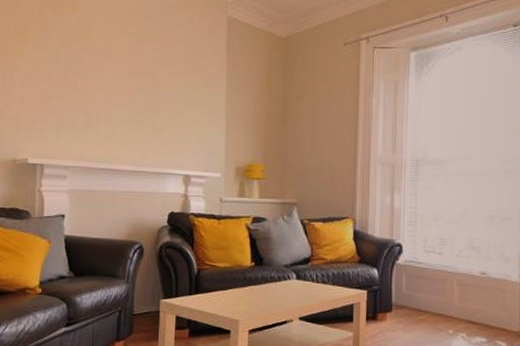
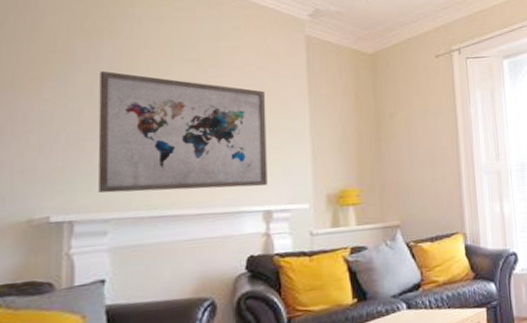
wall art: none [61,39,191,153] -> present [98,70,268,193]

